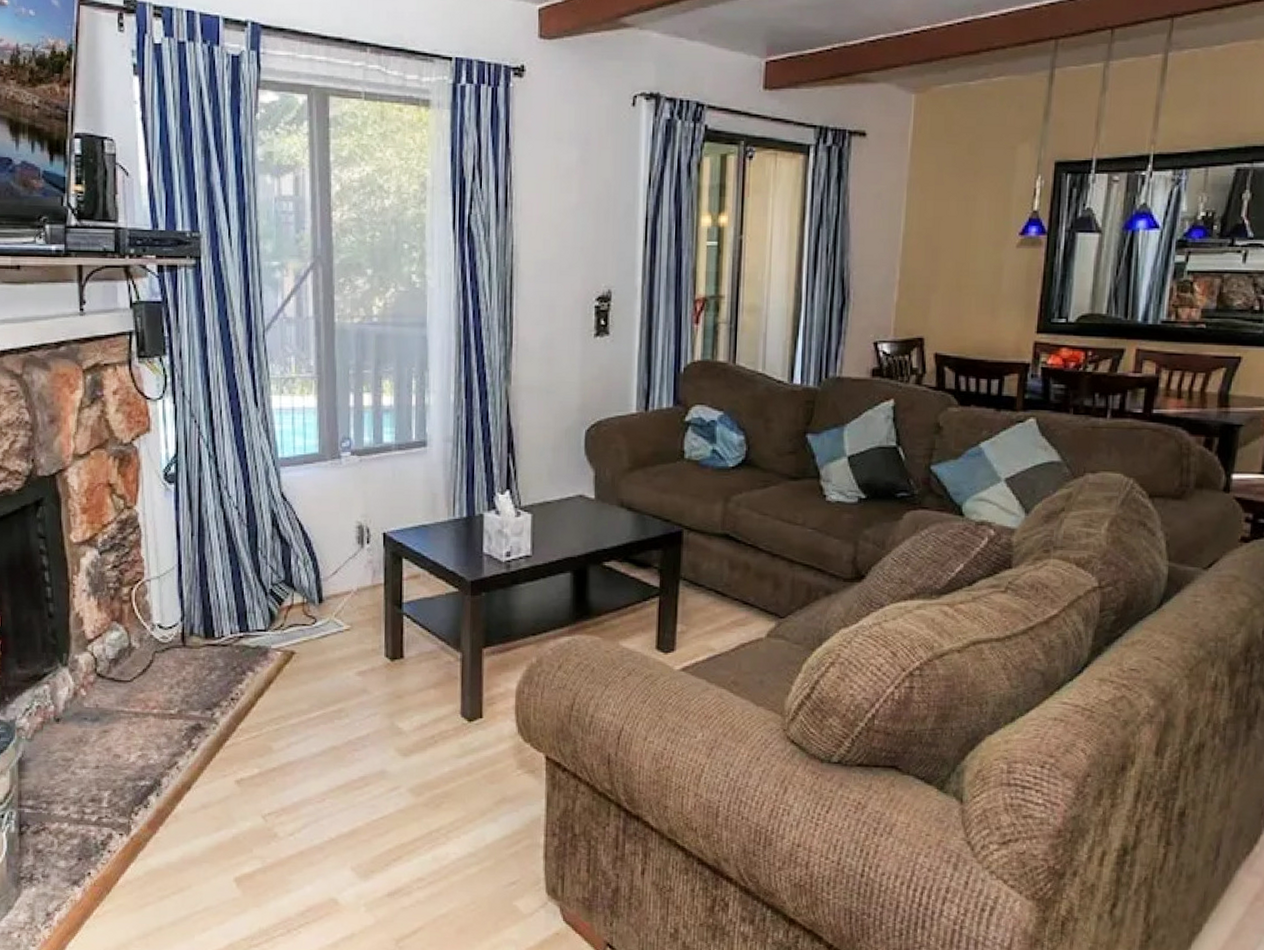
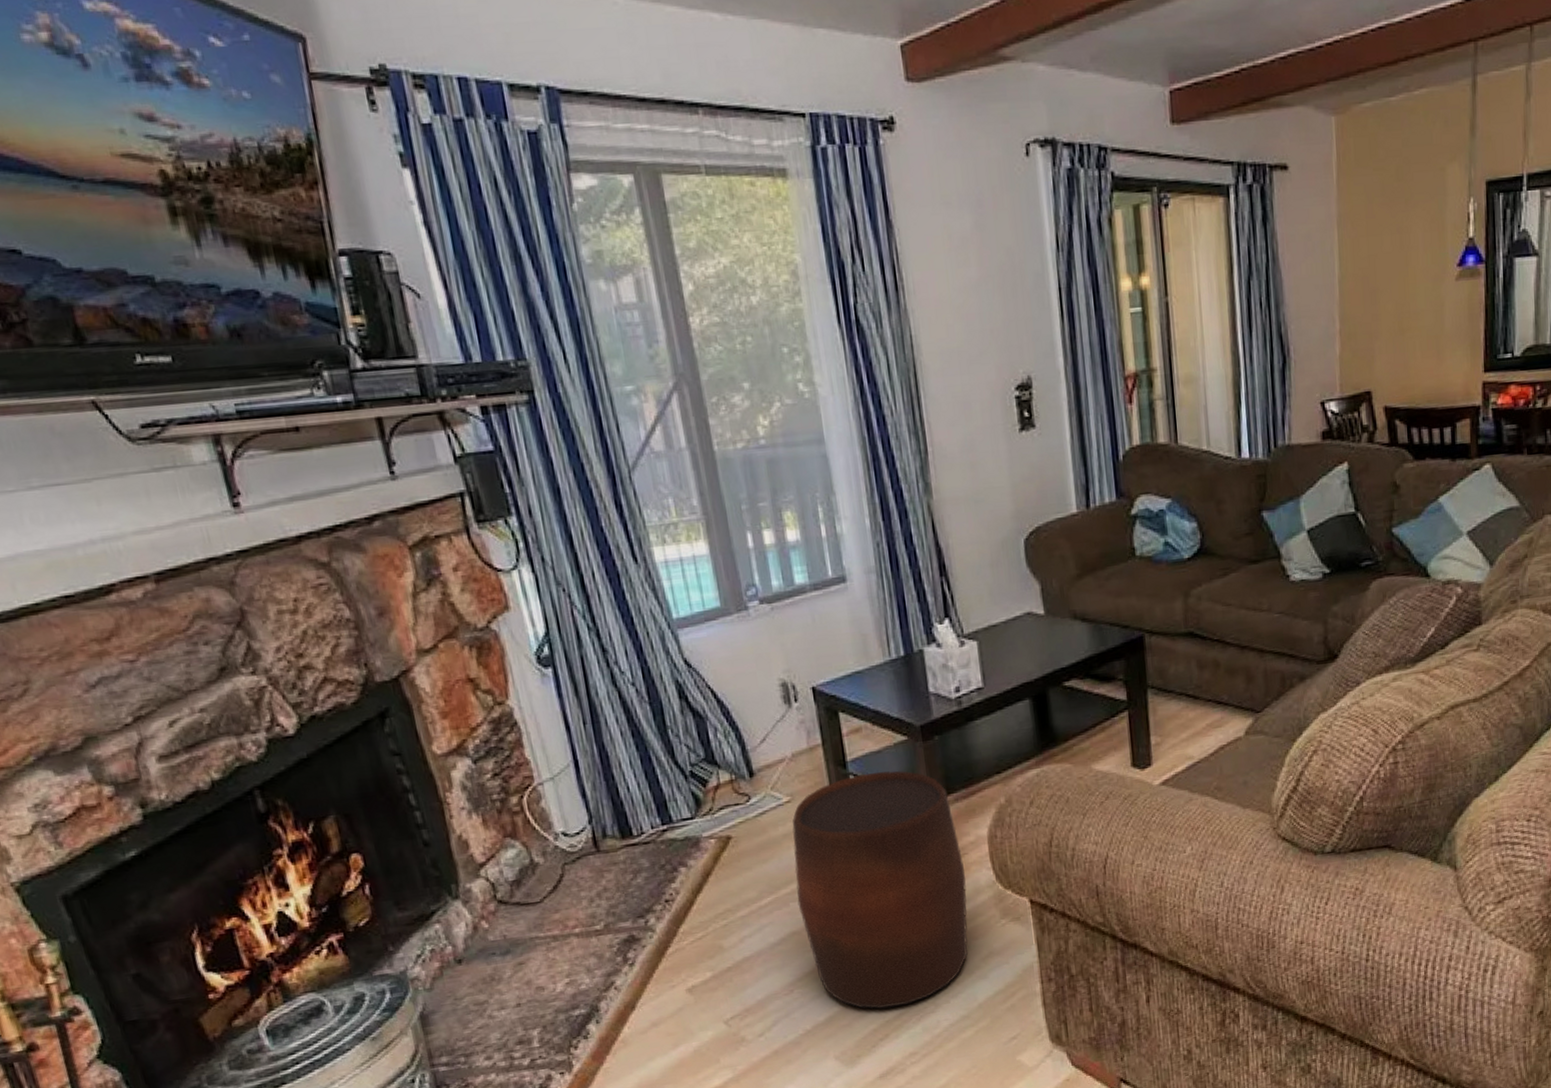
stool: none [341,616,492,833] -> present [792,771,968,1009]

